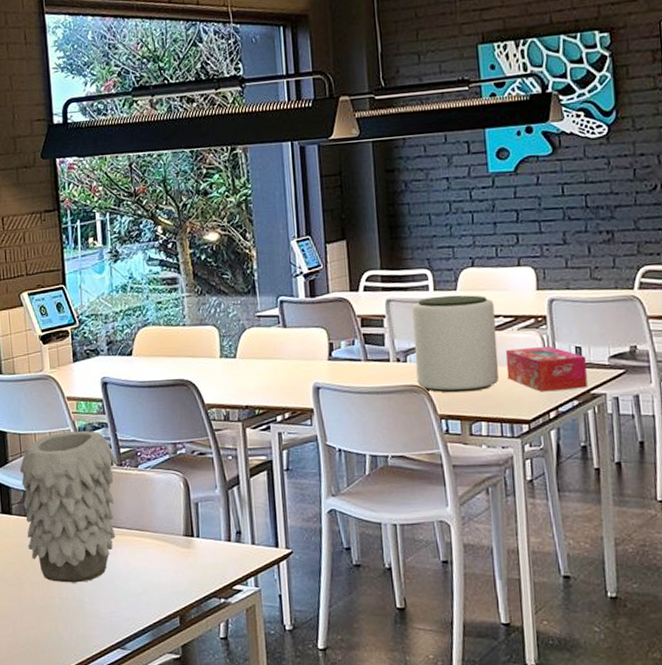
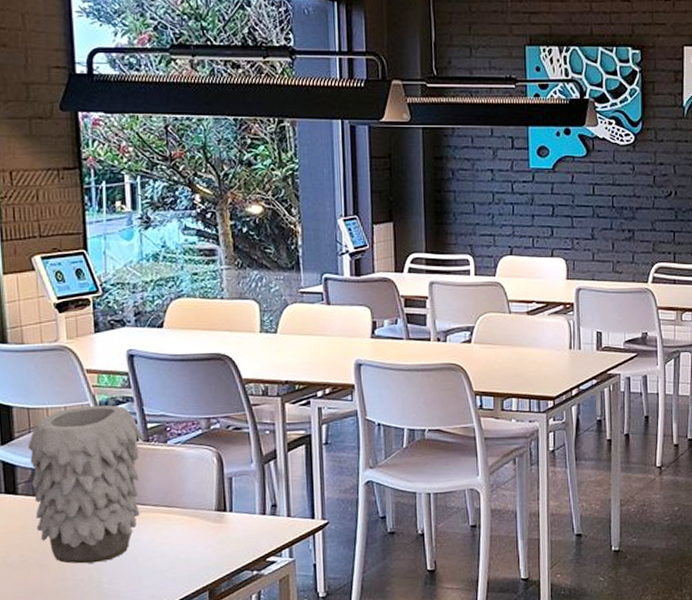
plant pot: present [412,295,499,393] -> none [453,280,530,371]
tissue box: present [505,345,588,392] -> none [536,330,606,372]

